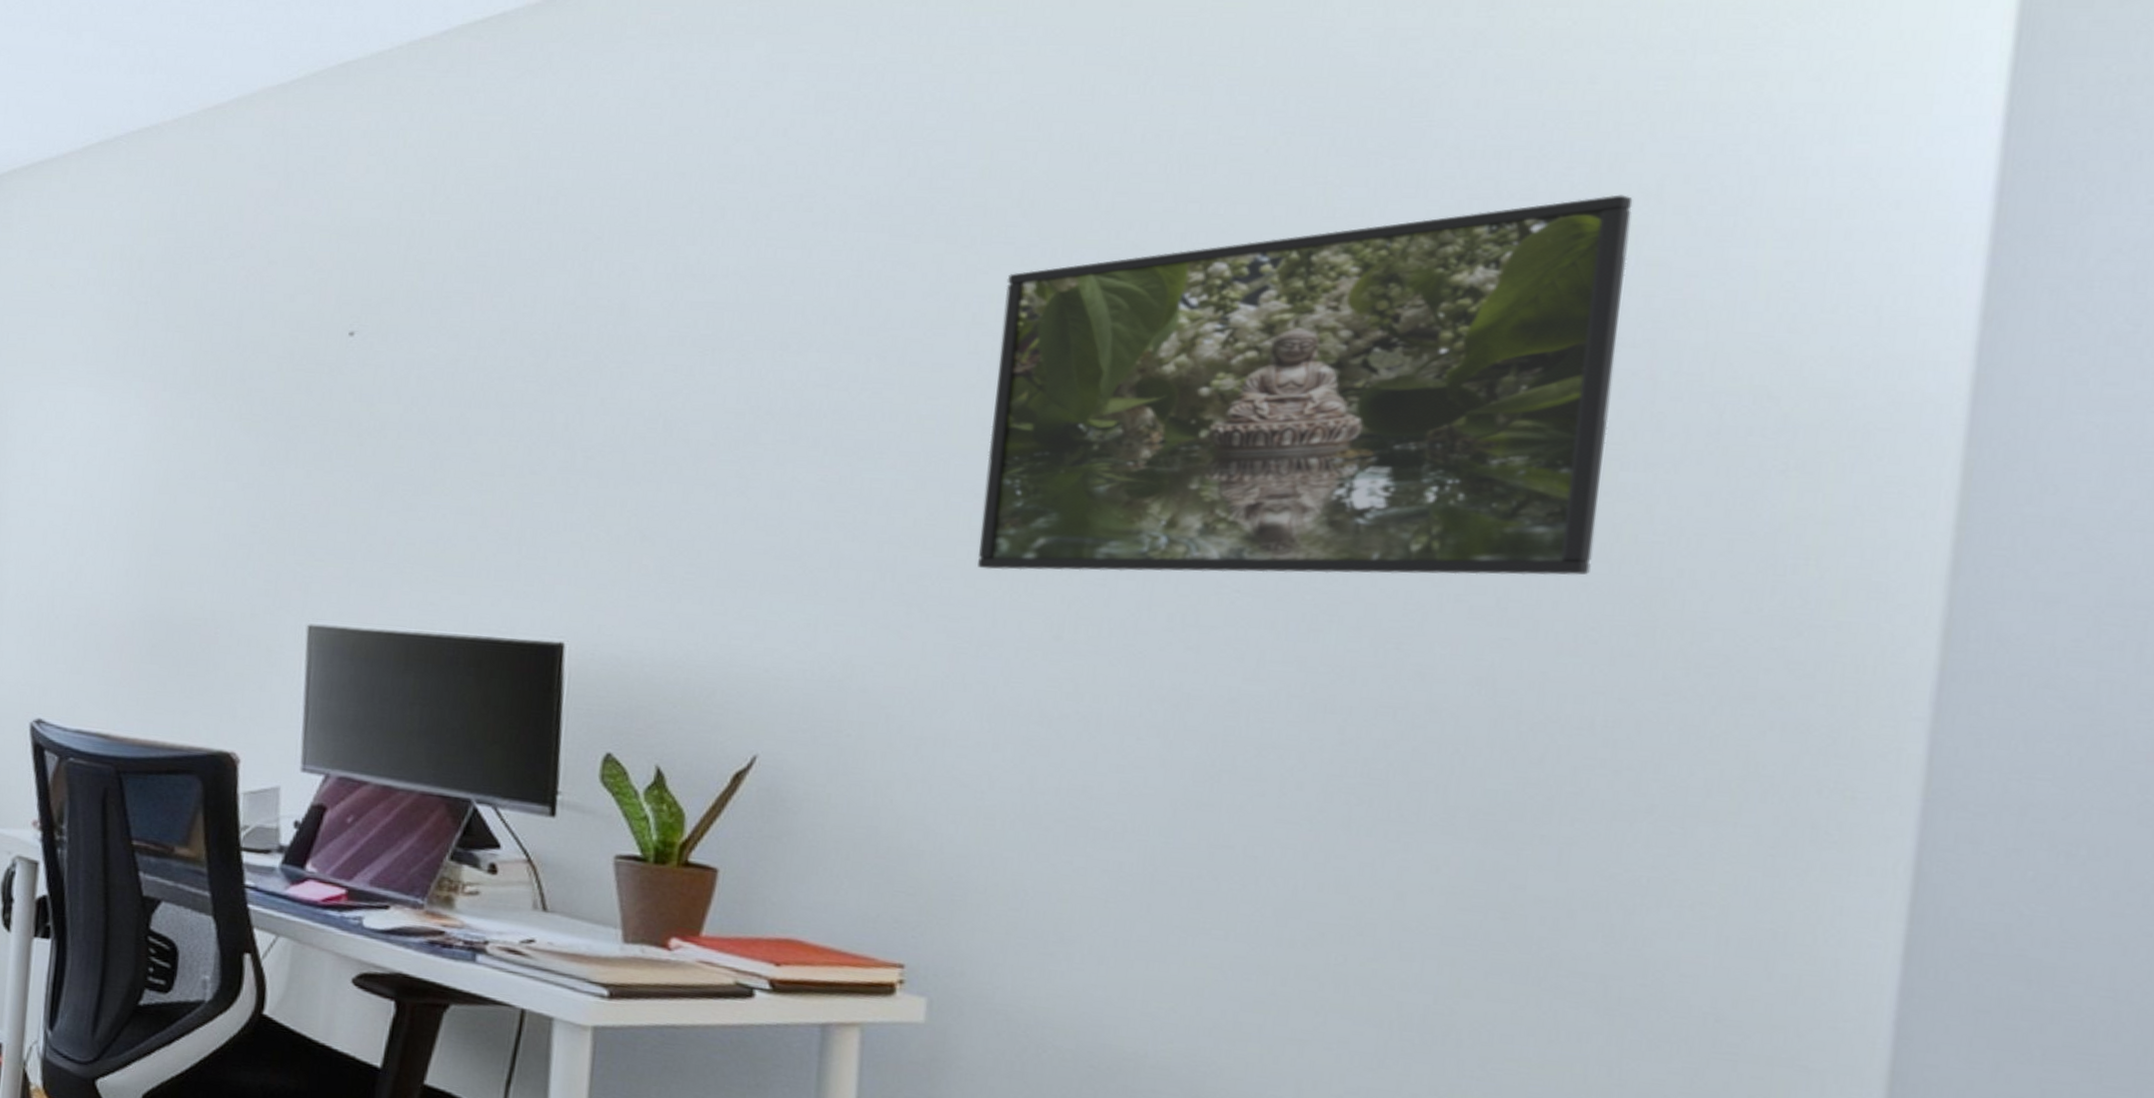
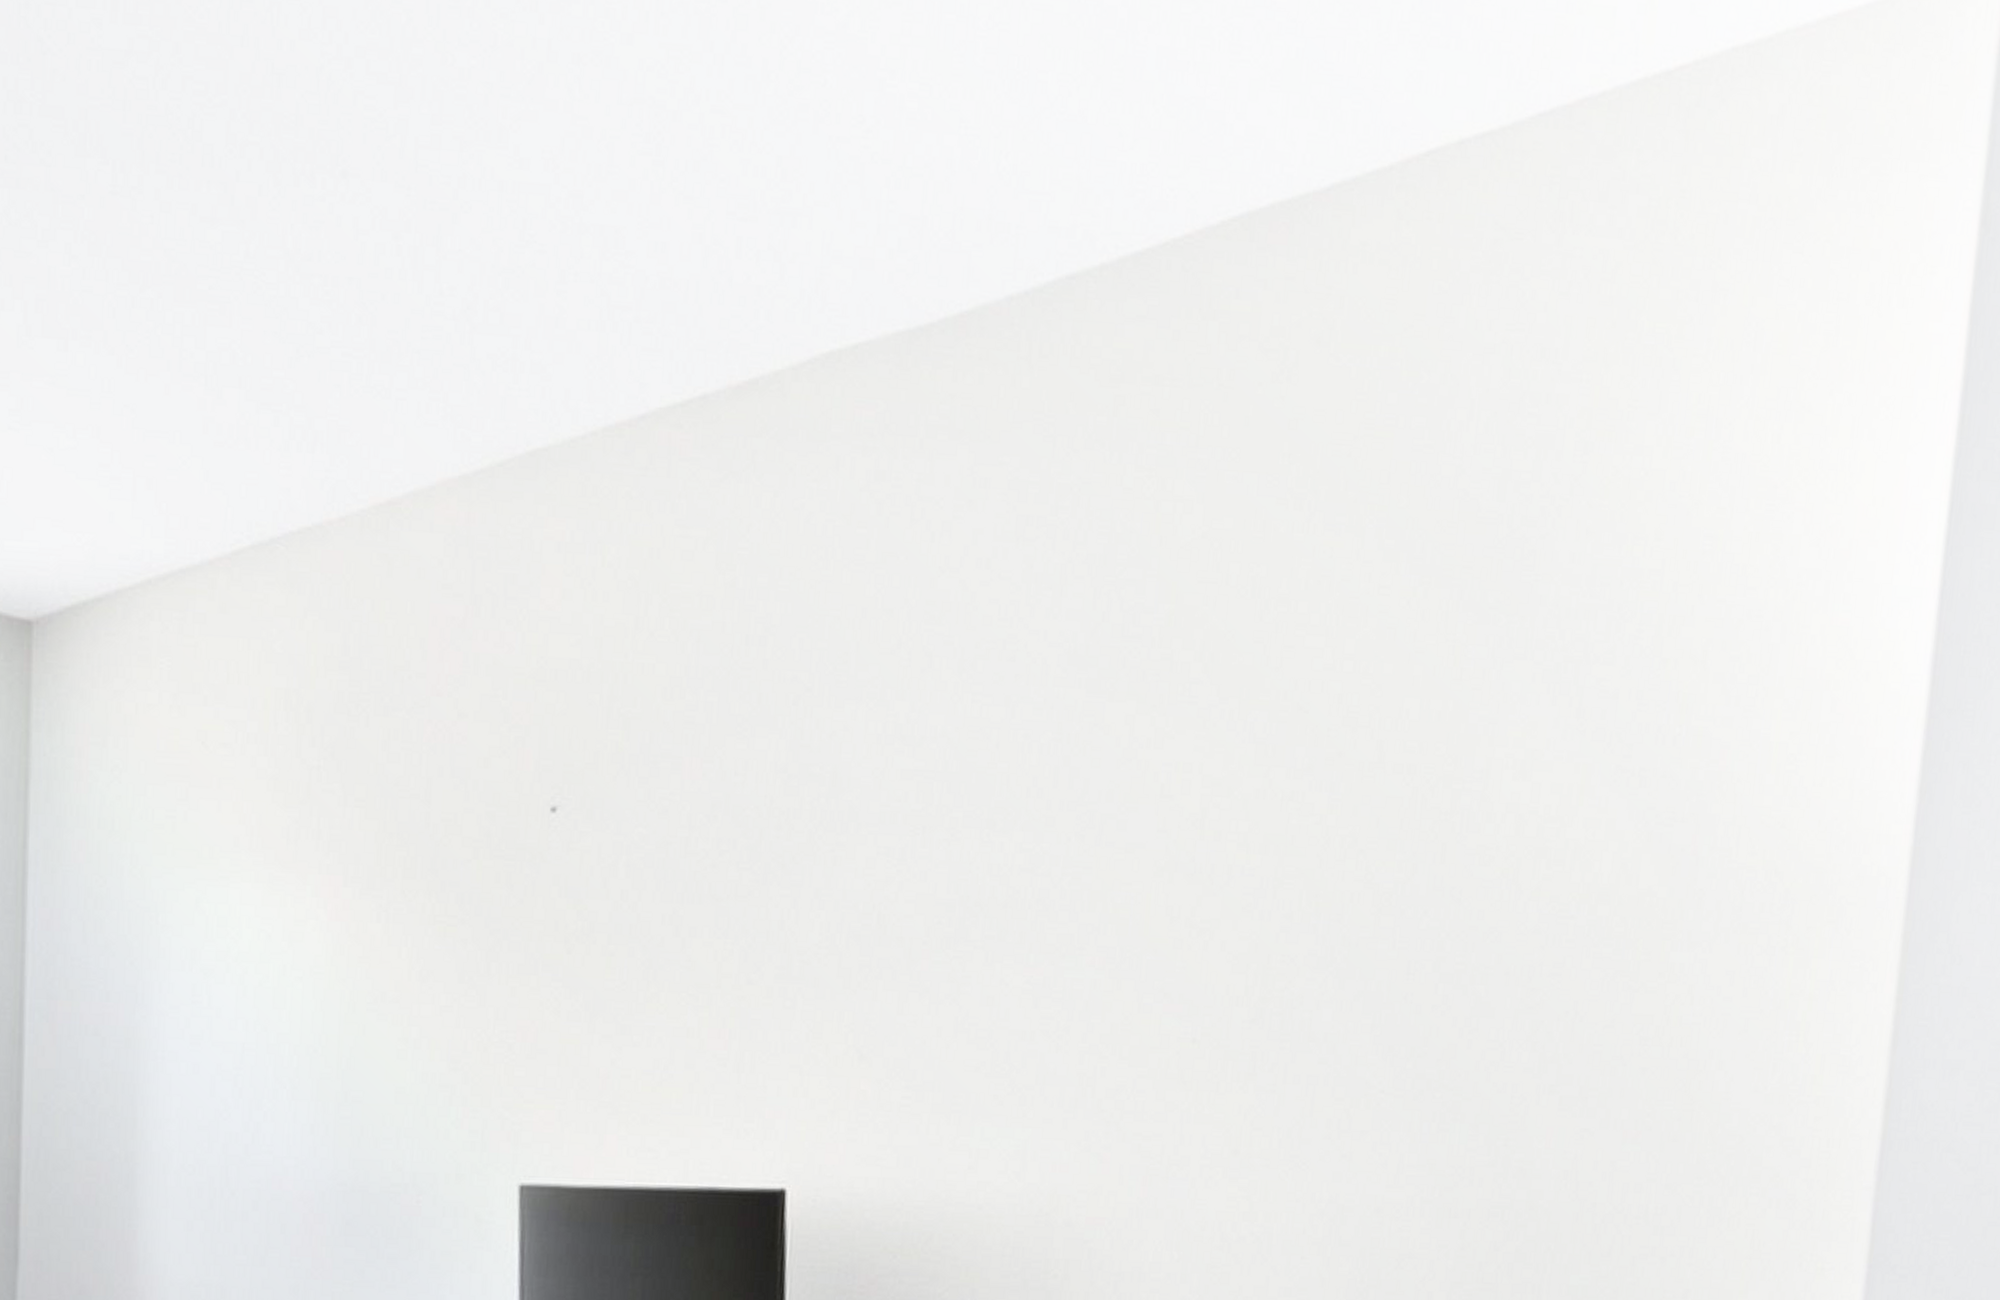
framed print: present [978,195,1633,576] -> none [1167,660,1685,1079]

